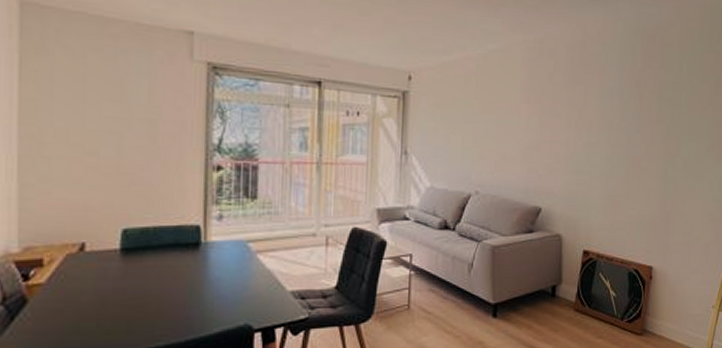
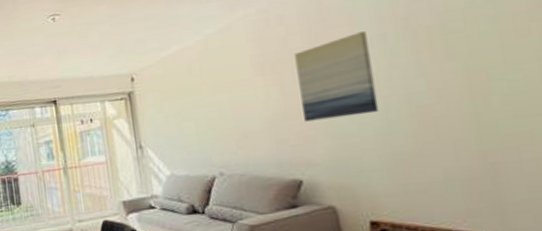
wall art: none [553,82,611,157] -> present [294,31,379,122]

